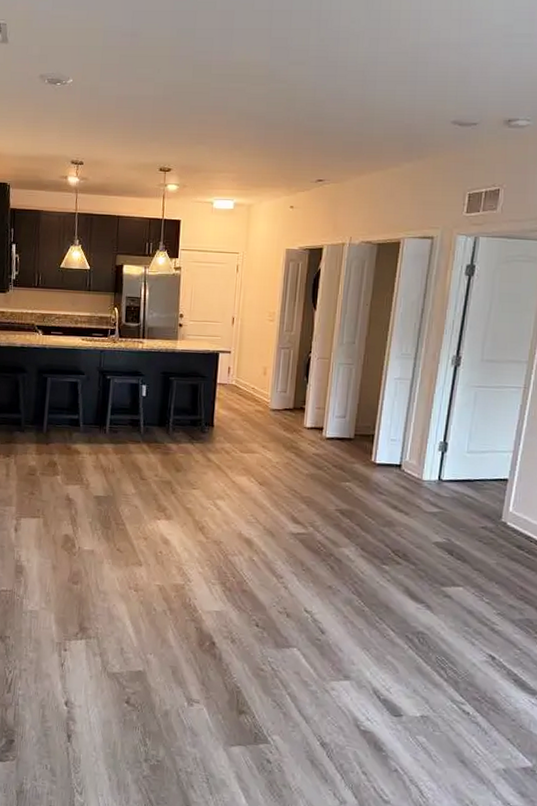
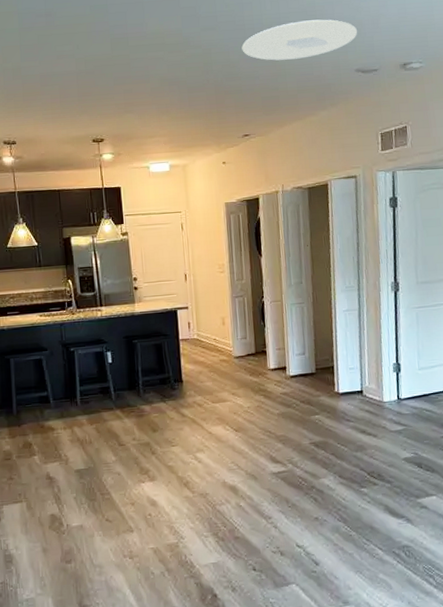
ceiling light: none [330,62,462,104] -> present [242,19,358,61]

